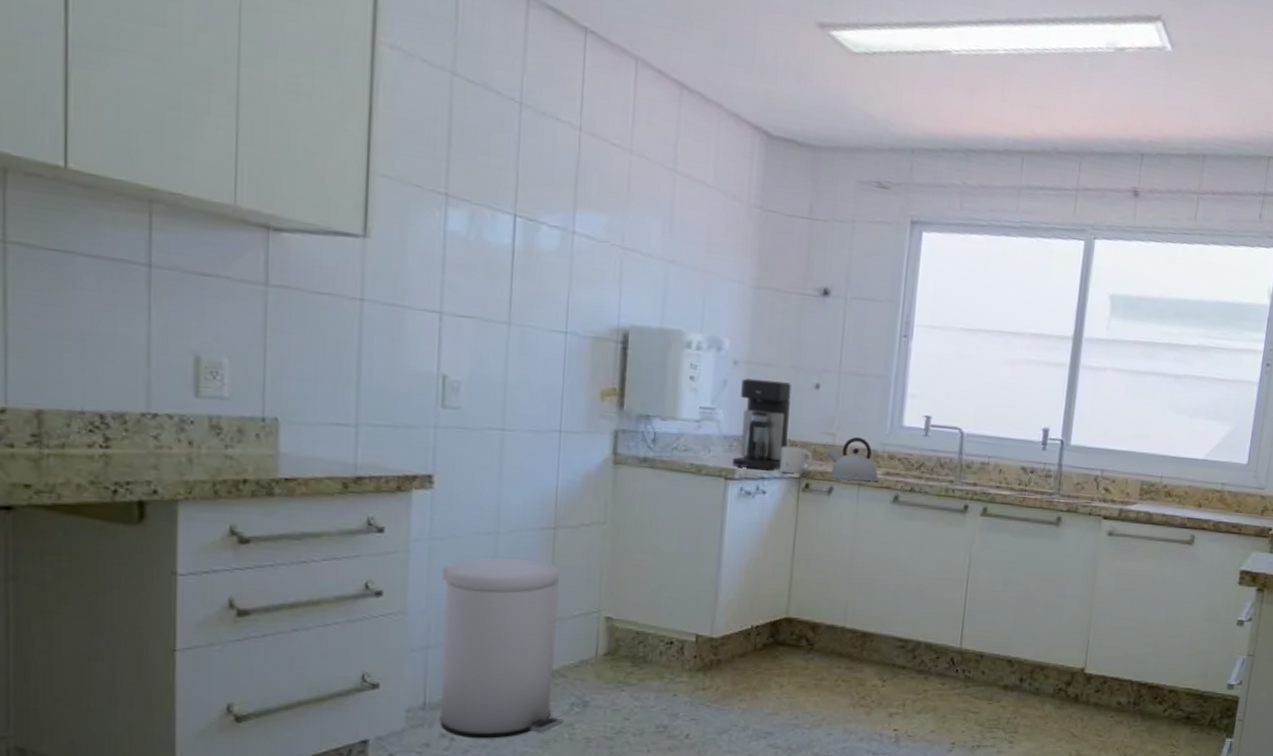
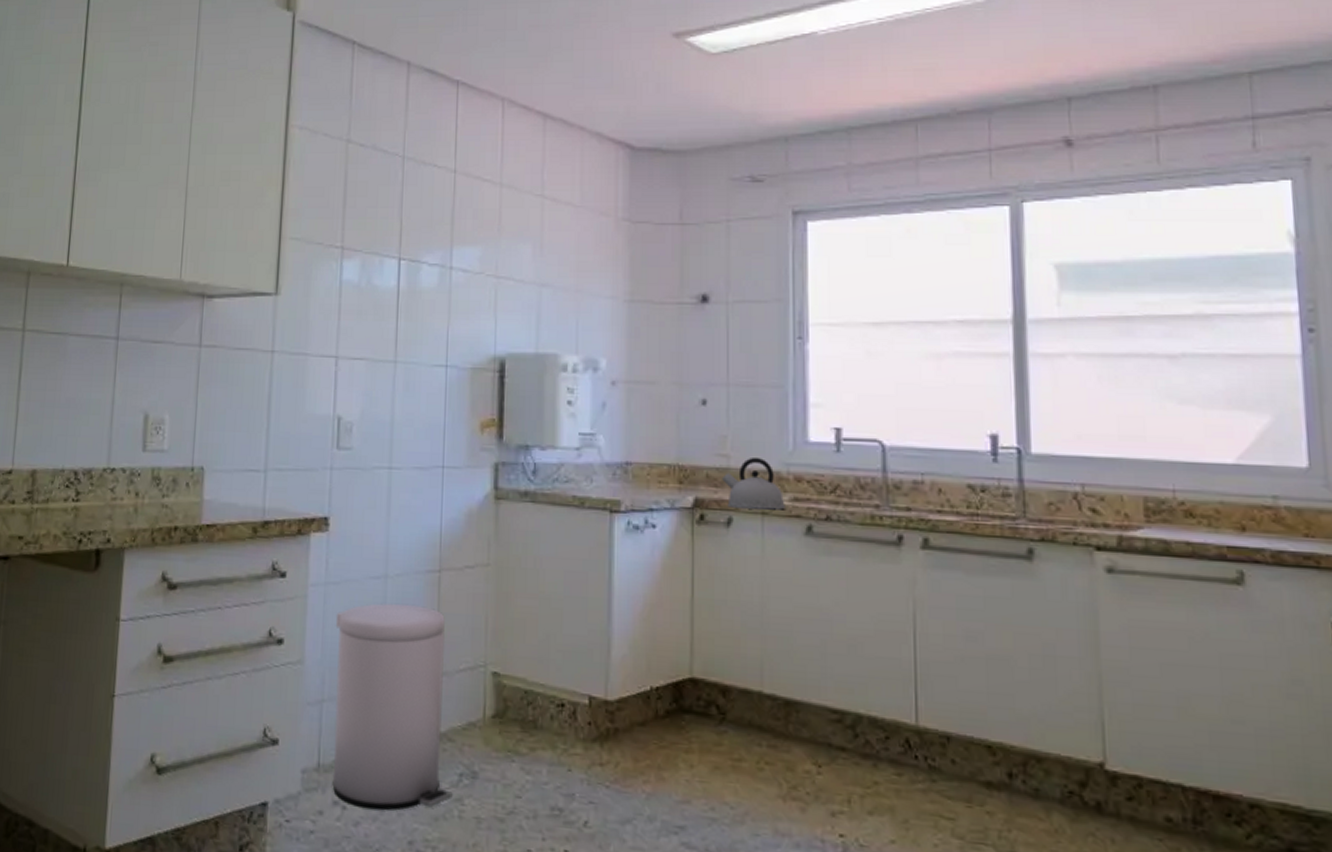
coffee maker: present [732,378,792,471] -> none [617,399,675,501]
mug: present [779,446,813,475] -> none [669,472,706,504]

